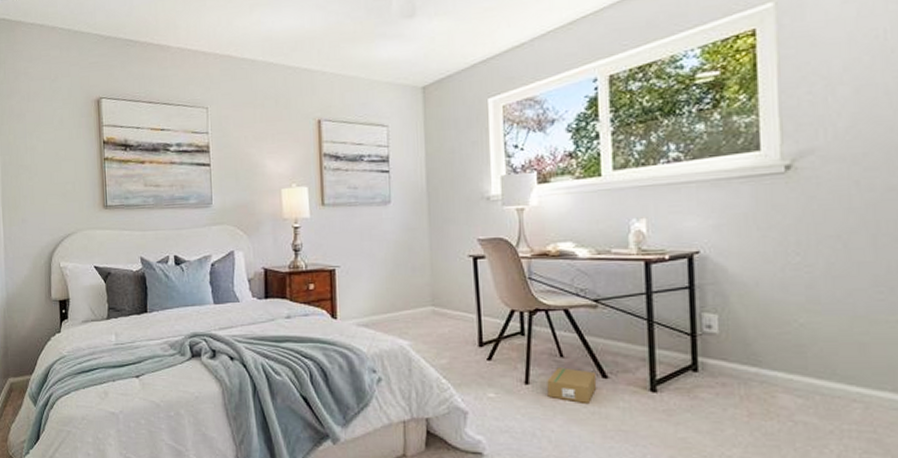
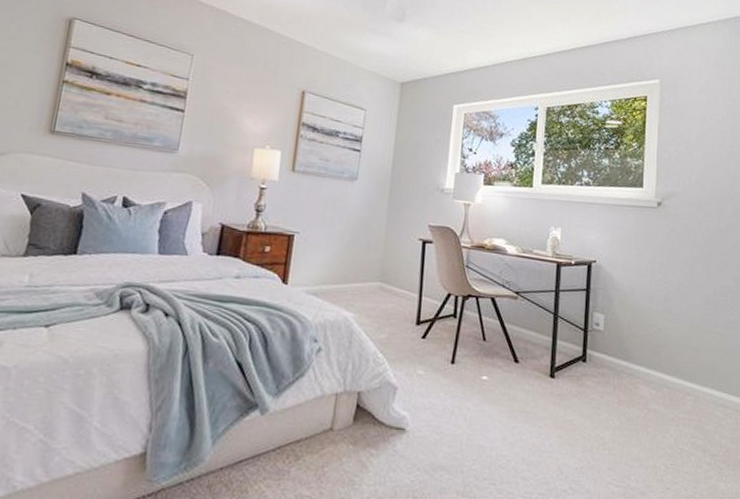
box: present [547,367,597,403] -> none [469,350,510,385]

